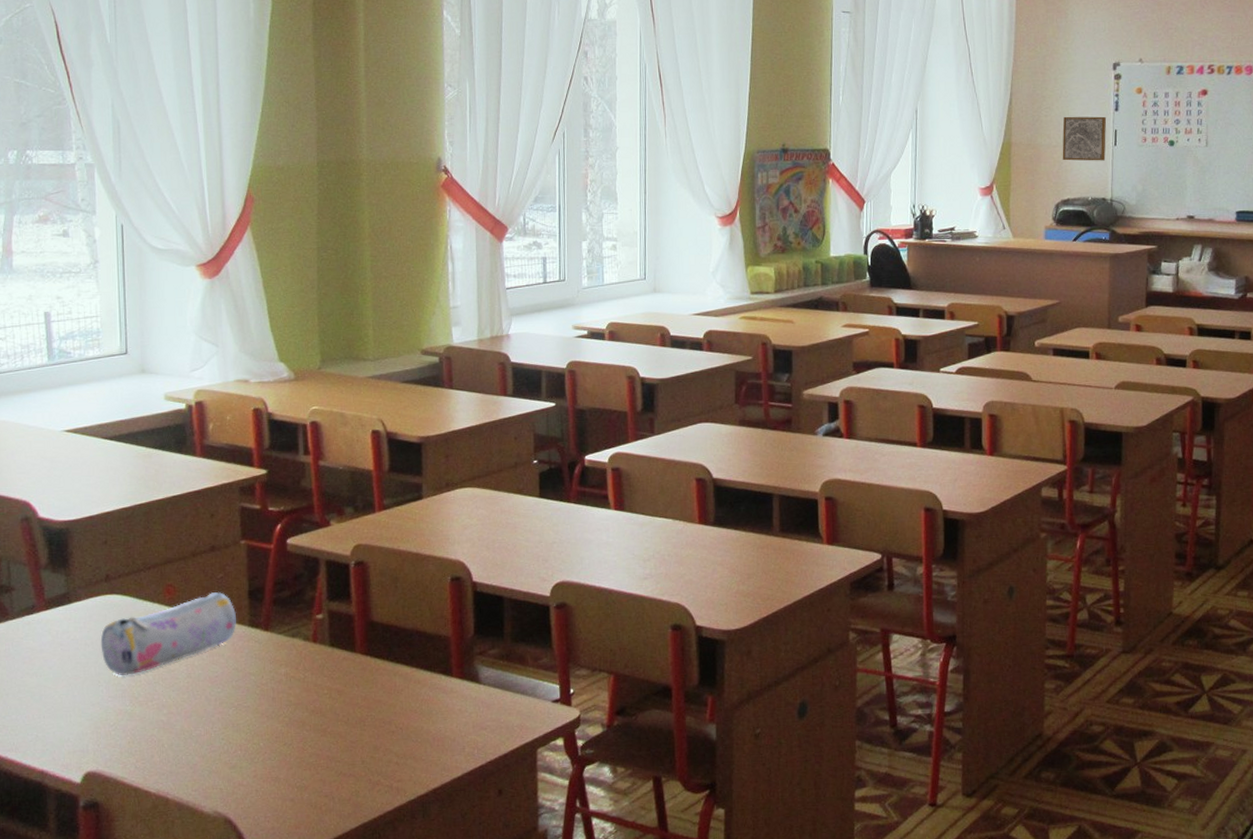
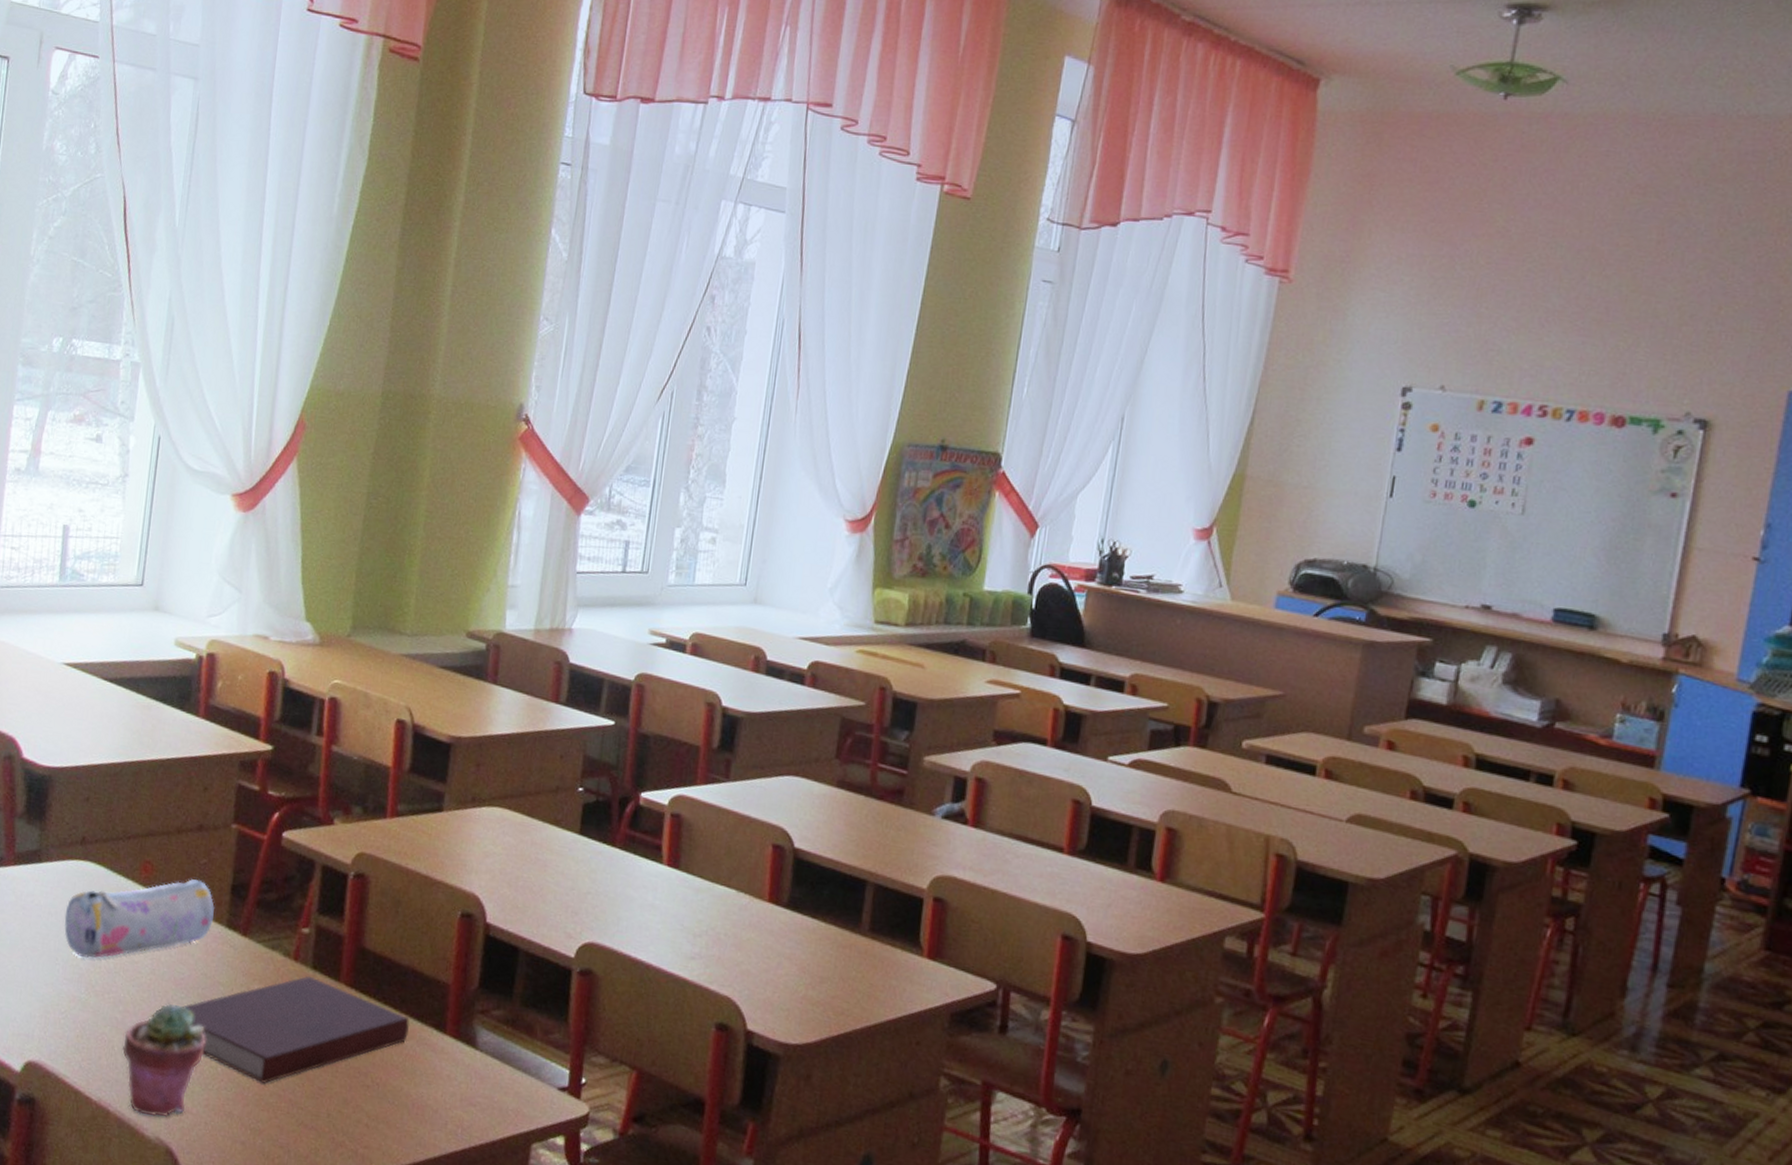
potted succulent: none [172,698,246,795] -> present [122,1003,206,1118]
notebook: none [222,652,422,748] -> present [184,975,410,1083]
wall art: present [1062,116,1107,161] -> none [1313,449,1384,515]

